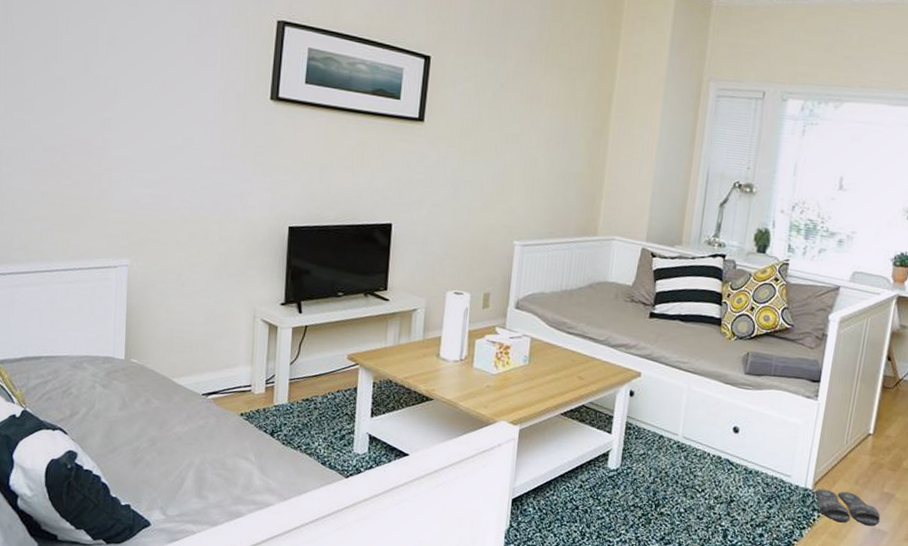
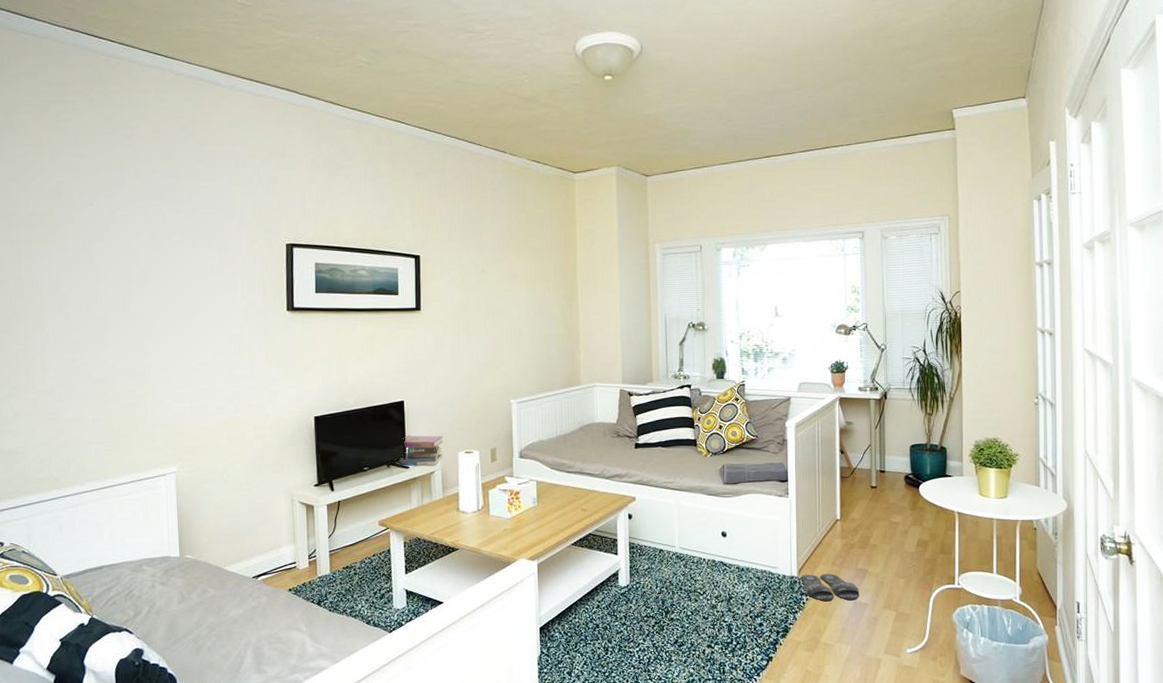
books: none [374,264,432,302] -> present [395,435,443,466]

